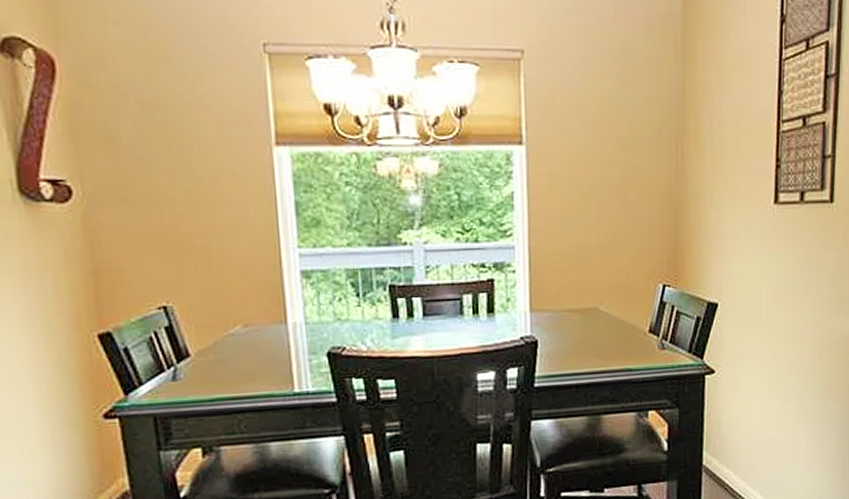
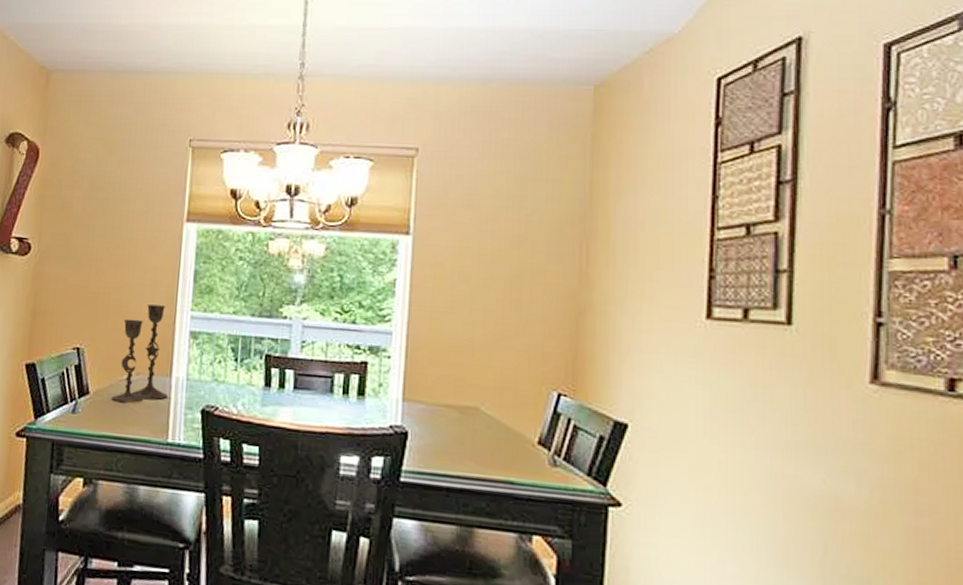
candlestick: none [217,246,286,359] -> present [112,304,168,403]

